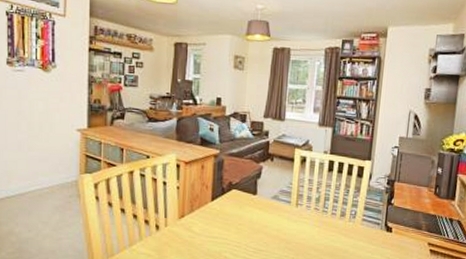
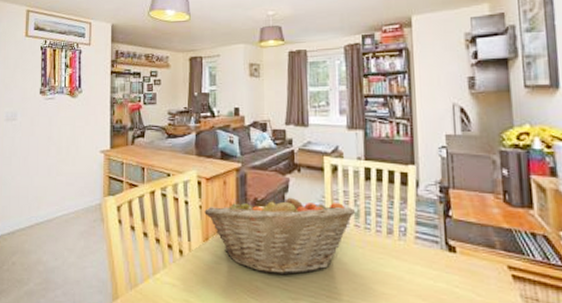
fruit basket: none [181,178,317,248] -> present [204,192,356,275]

